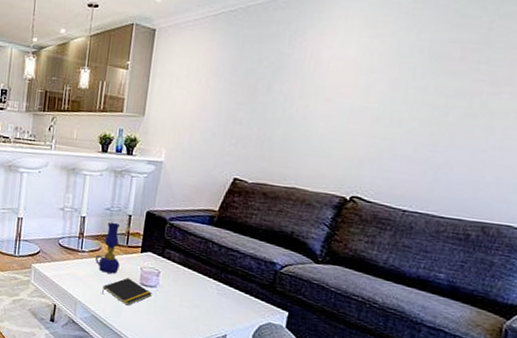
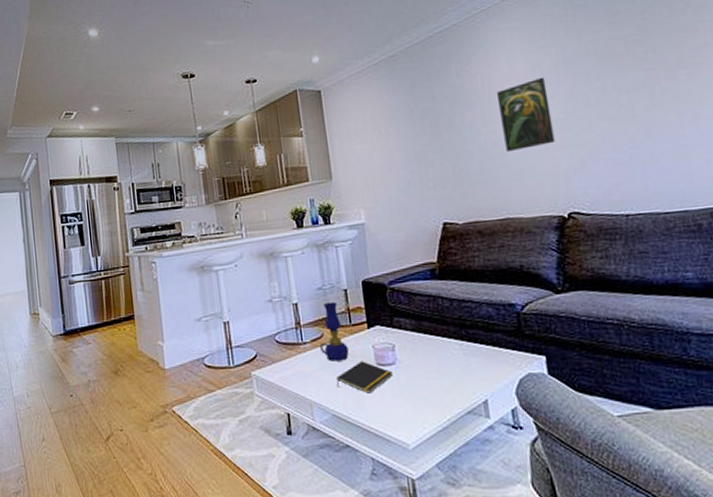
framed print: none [313,64,373,130] -> present [496,77,556,153]

